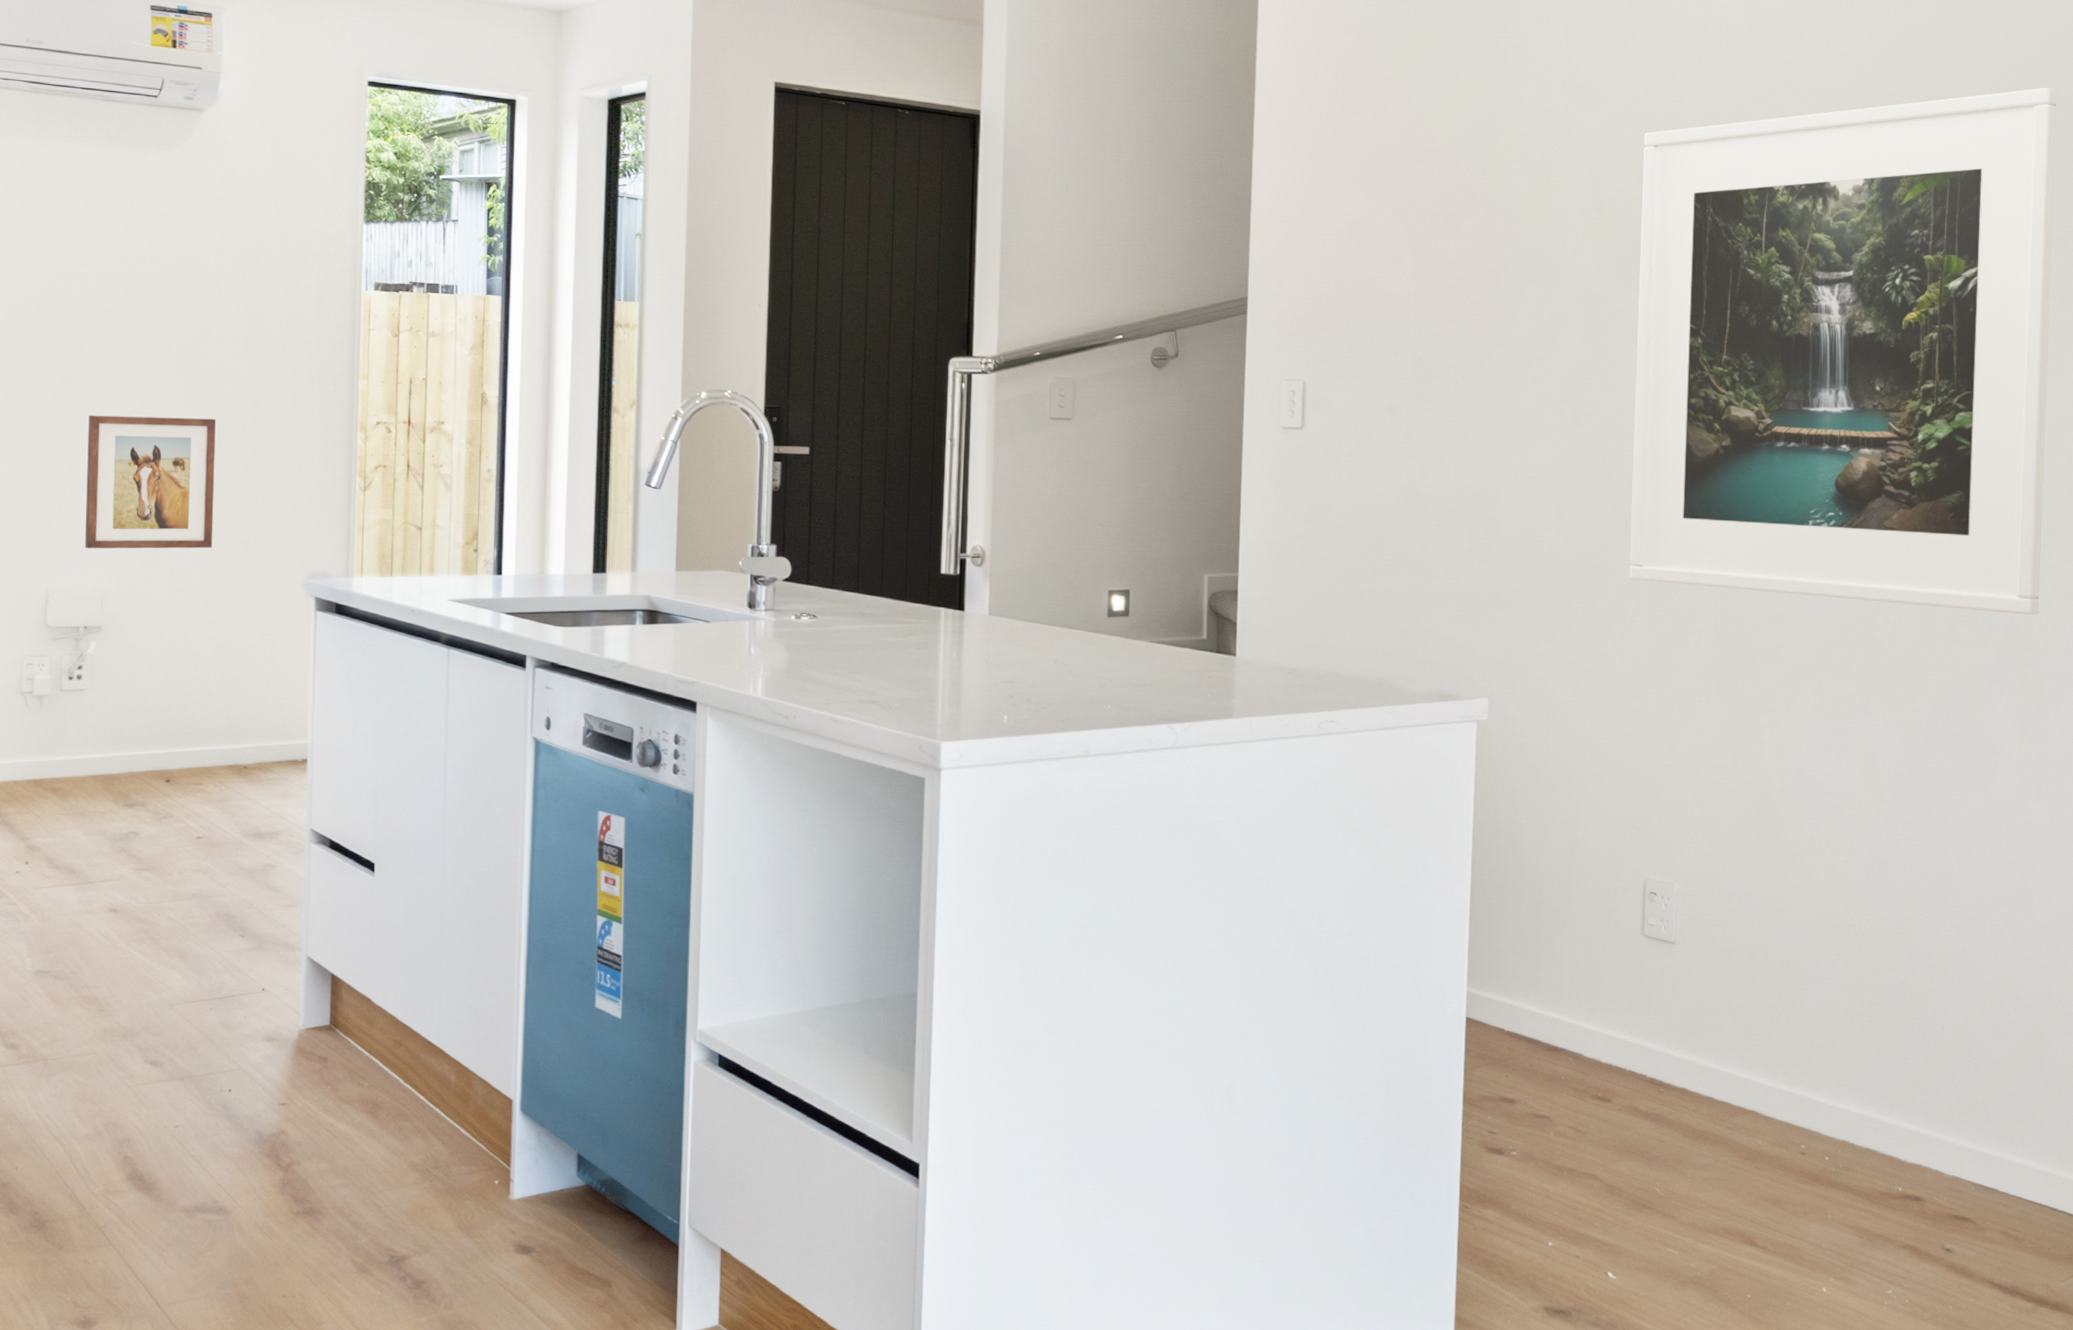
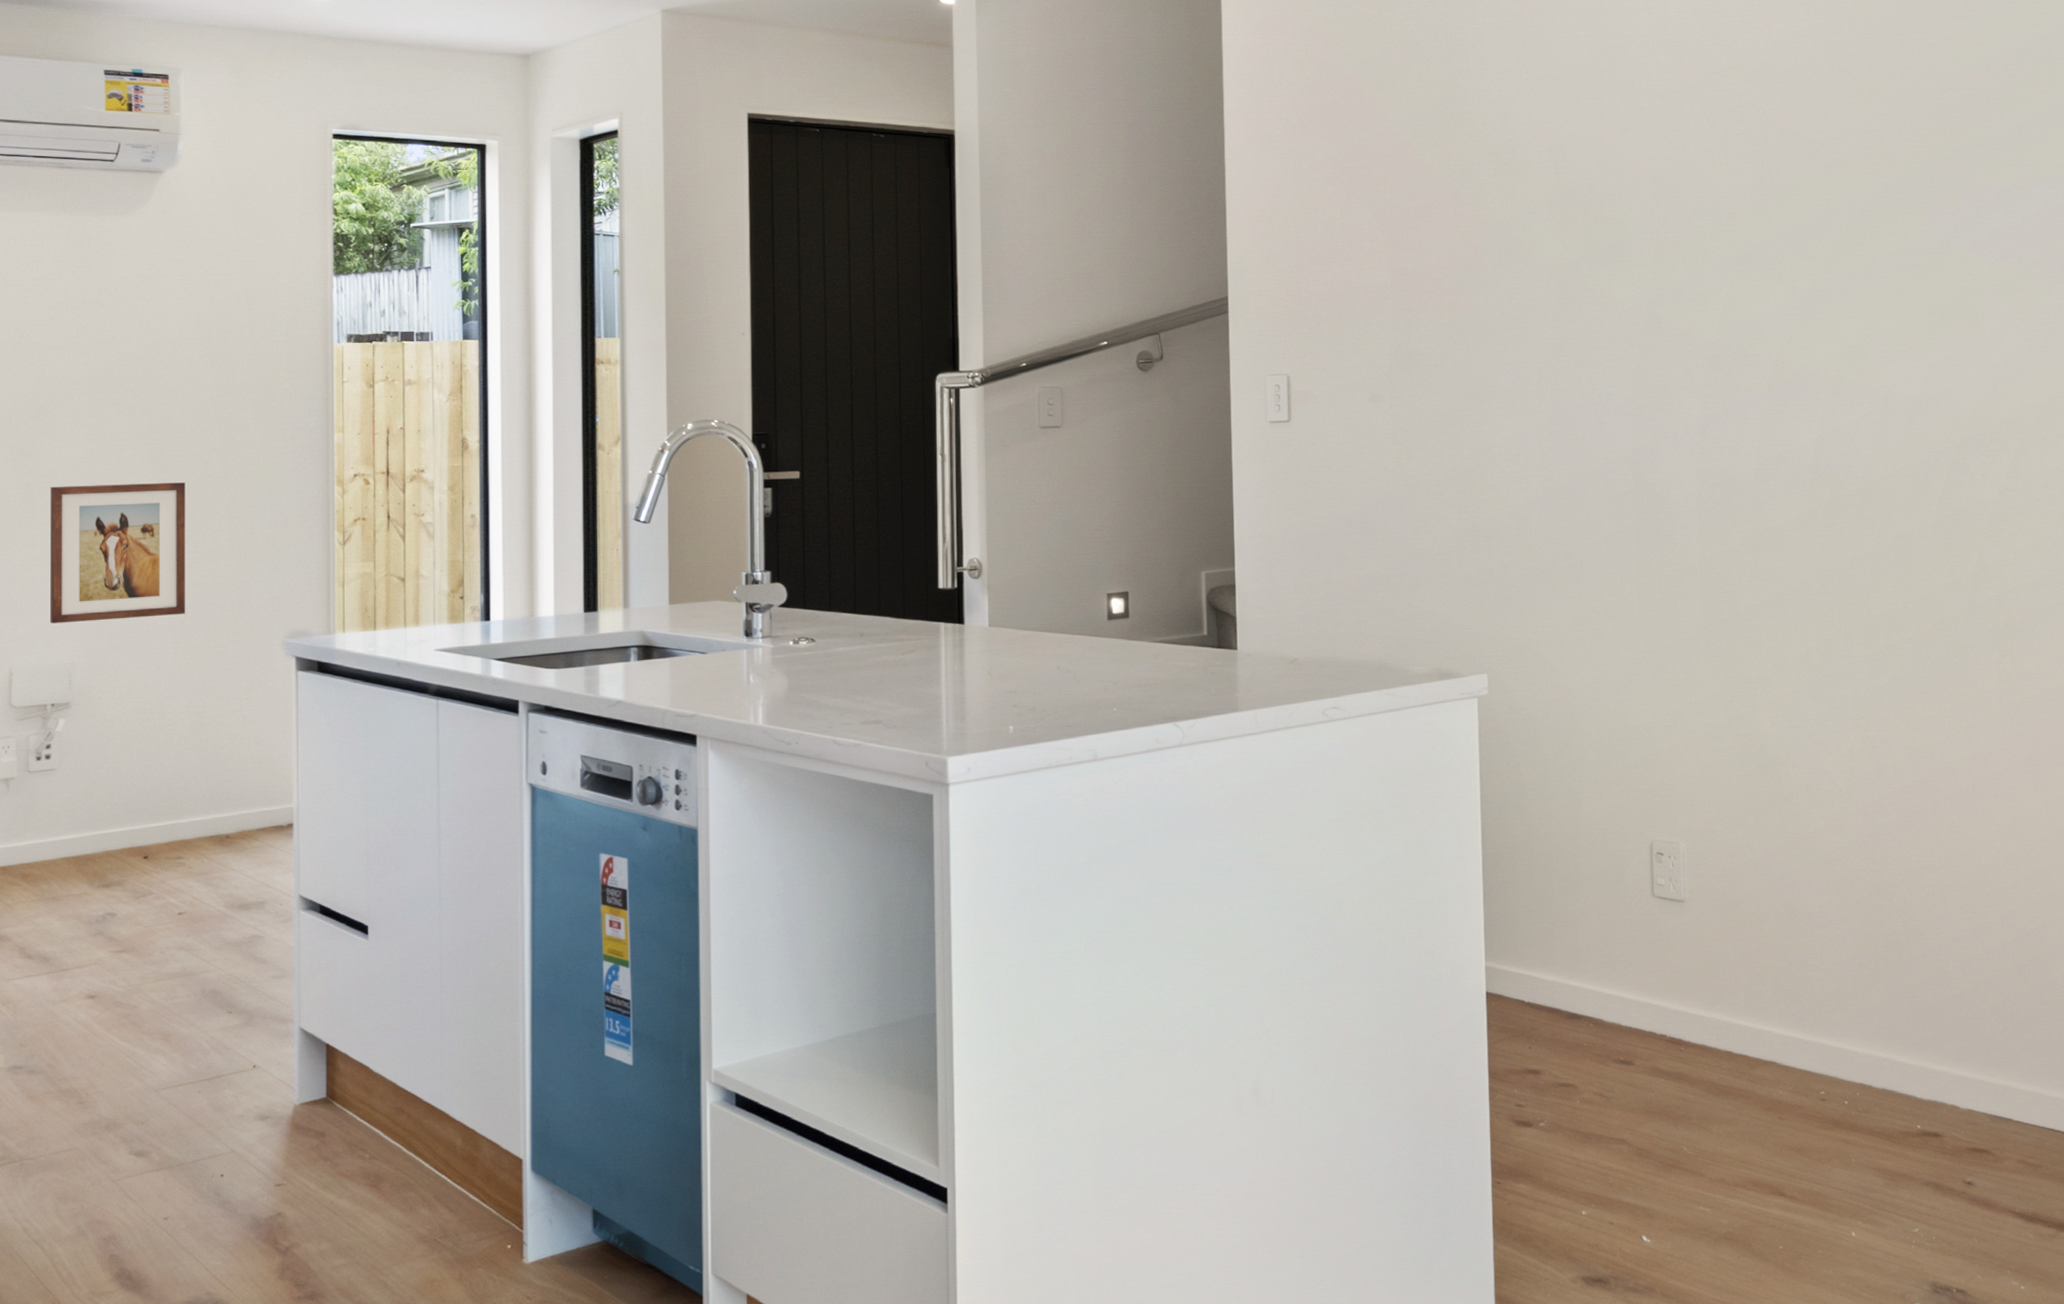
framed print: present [1629,87,2057,615] -> none [1600,54,2005,556]

